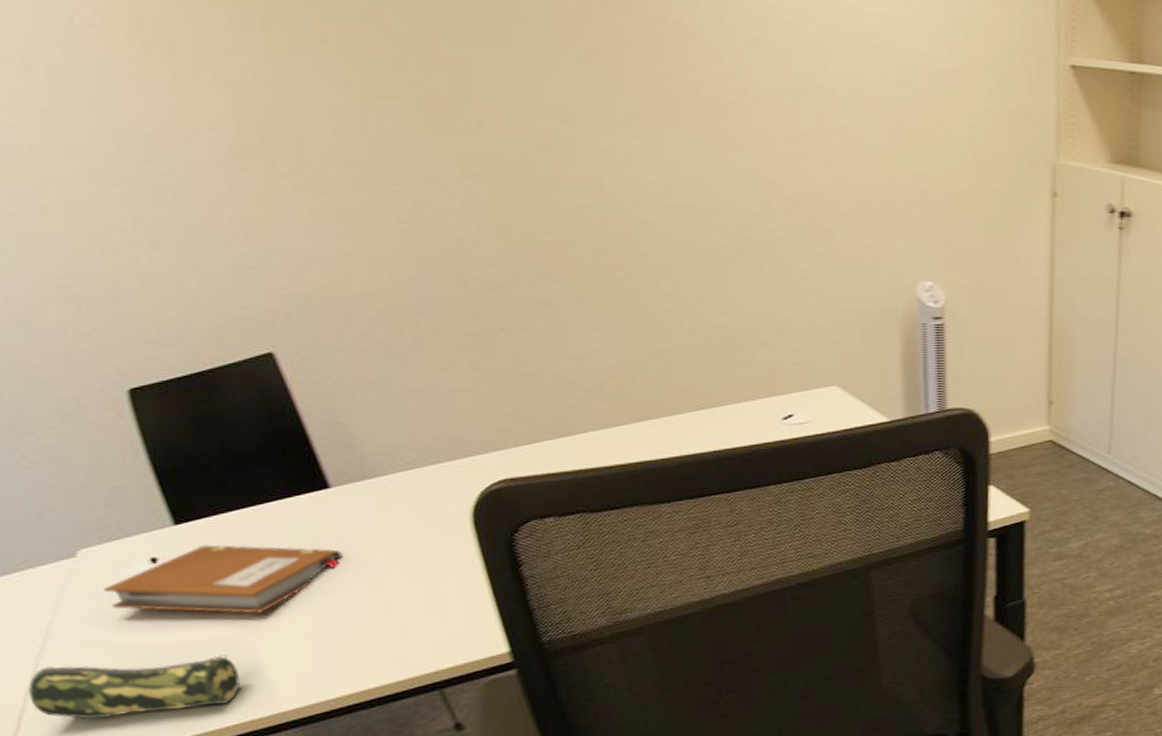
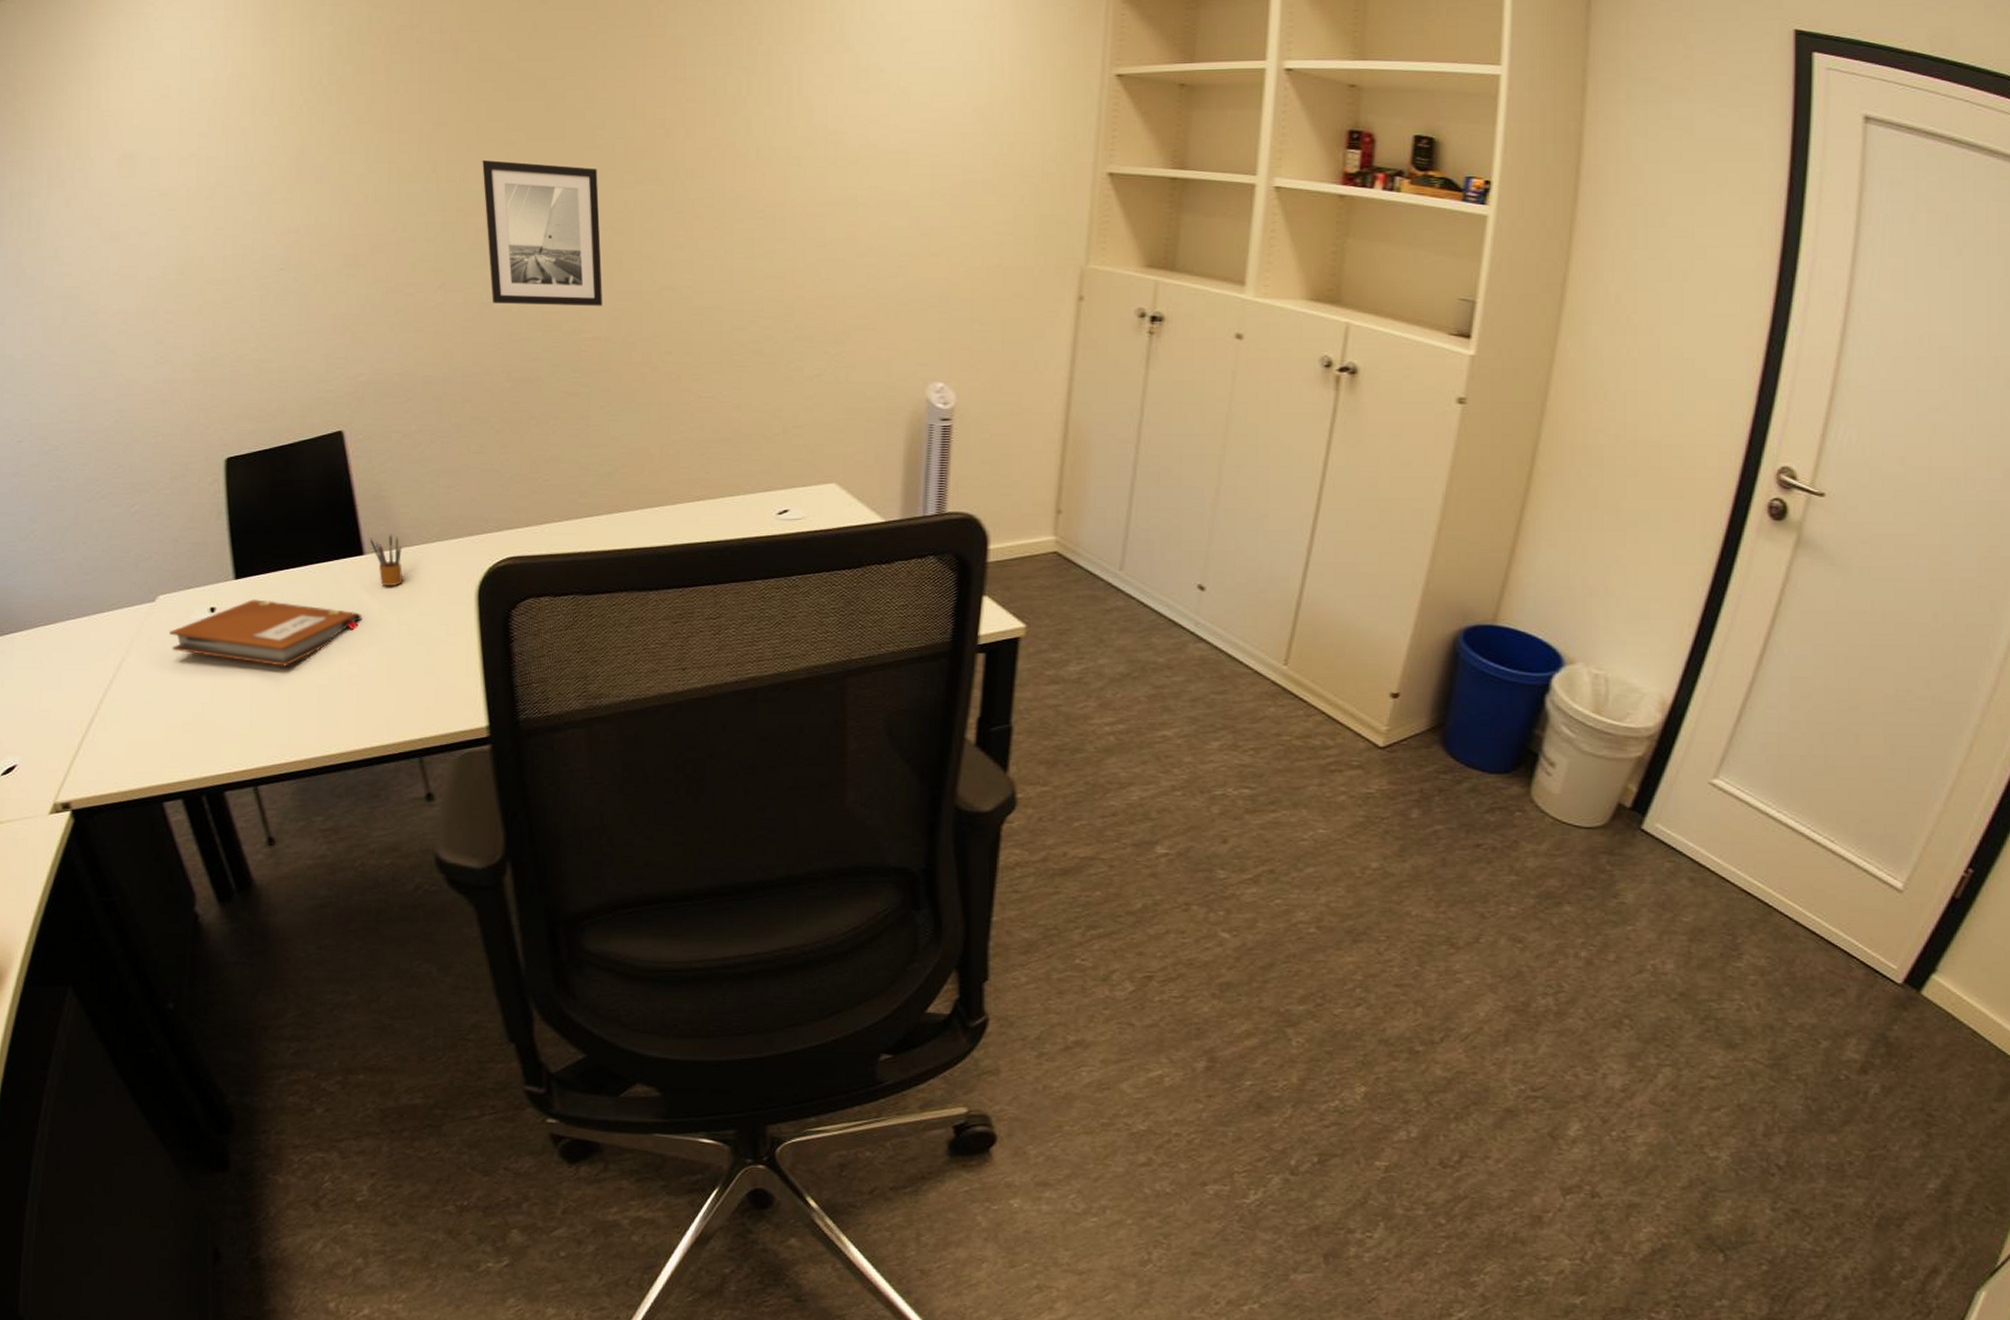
pencil case: present [28,654,241,720] -> none [92,699,257,751]
pencil box: none [334,463,384,519] -> present [370,534,403,586]
wall art: none [384,32,560,205] -> present [482,160,602,306]

